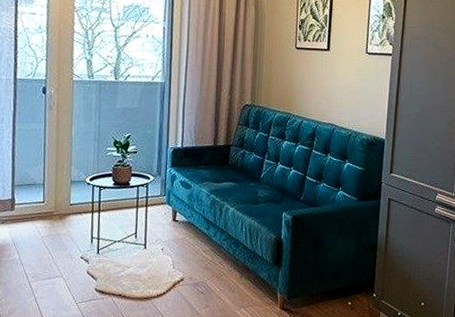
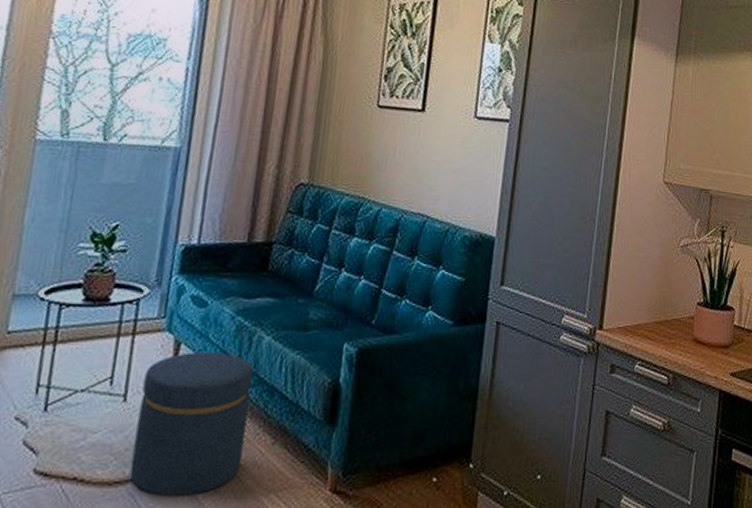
ottoman: none [153,217,224,308] -> present [129,351,253,496]

